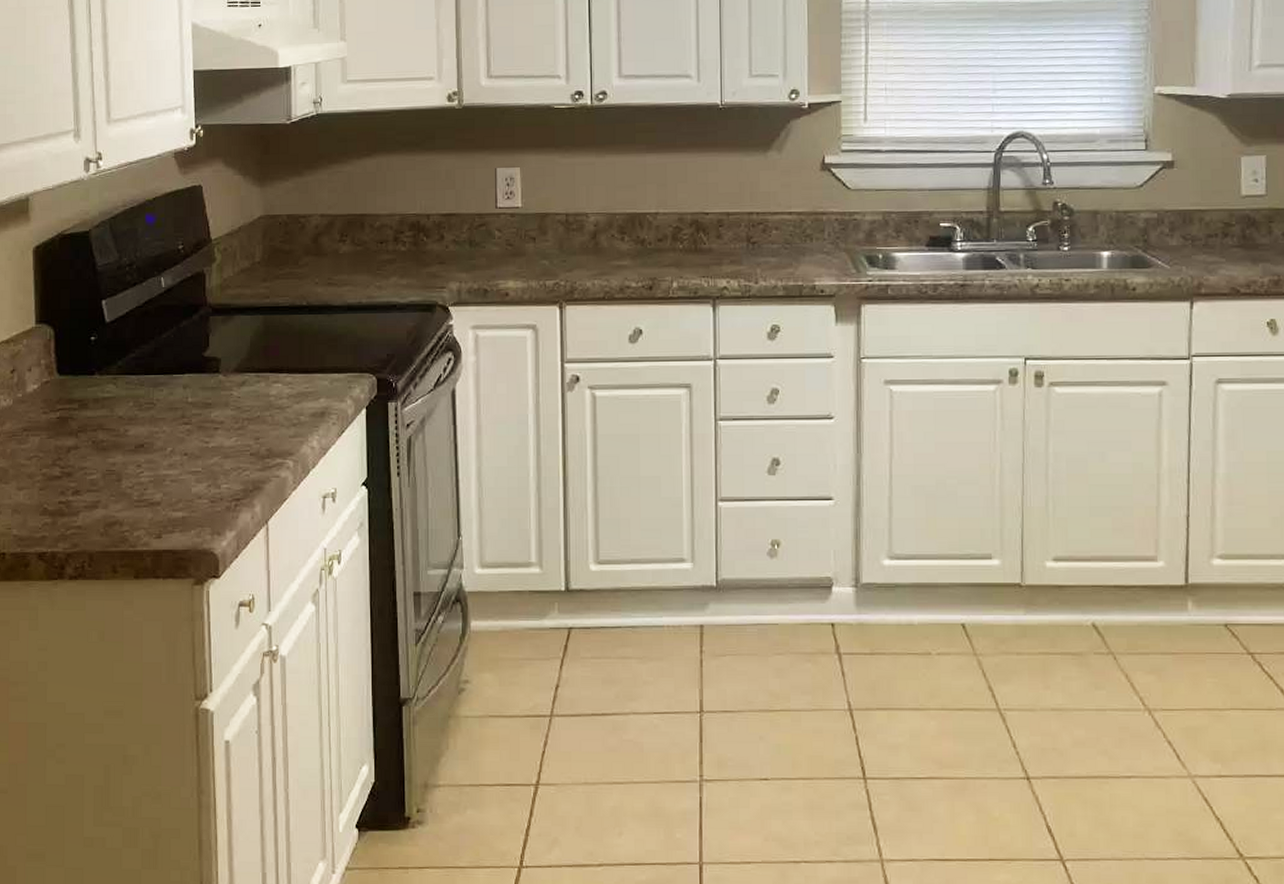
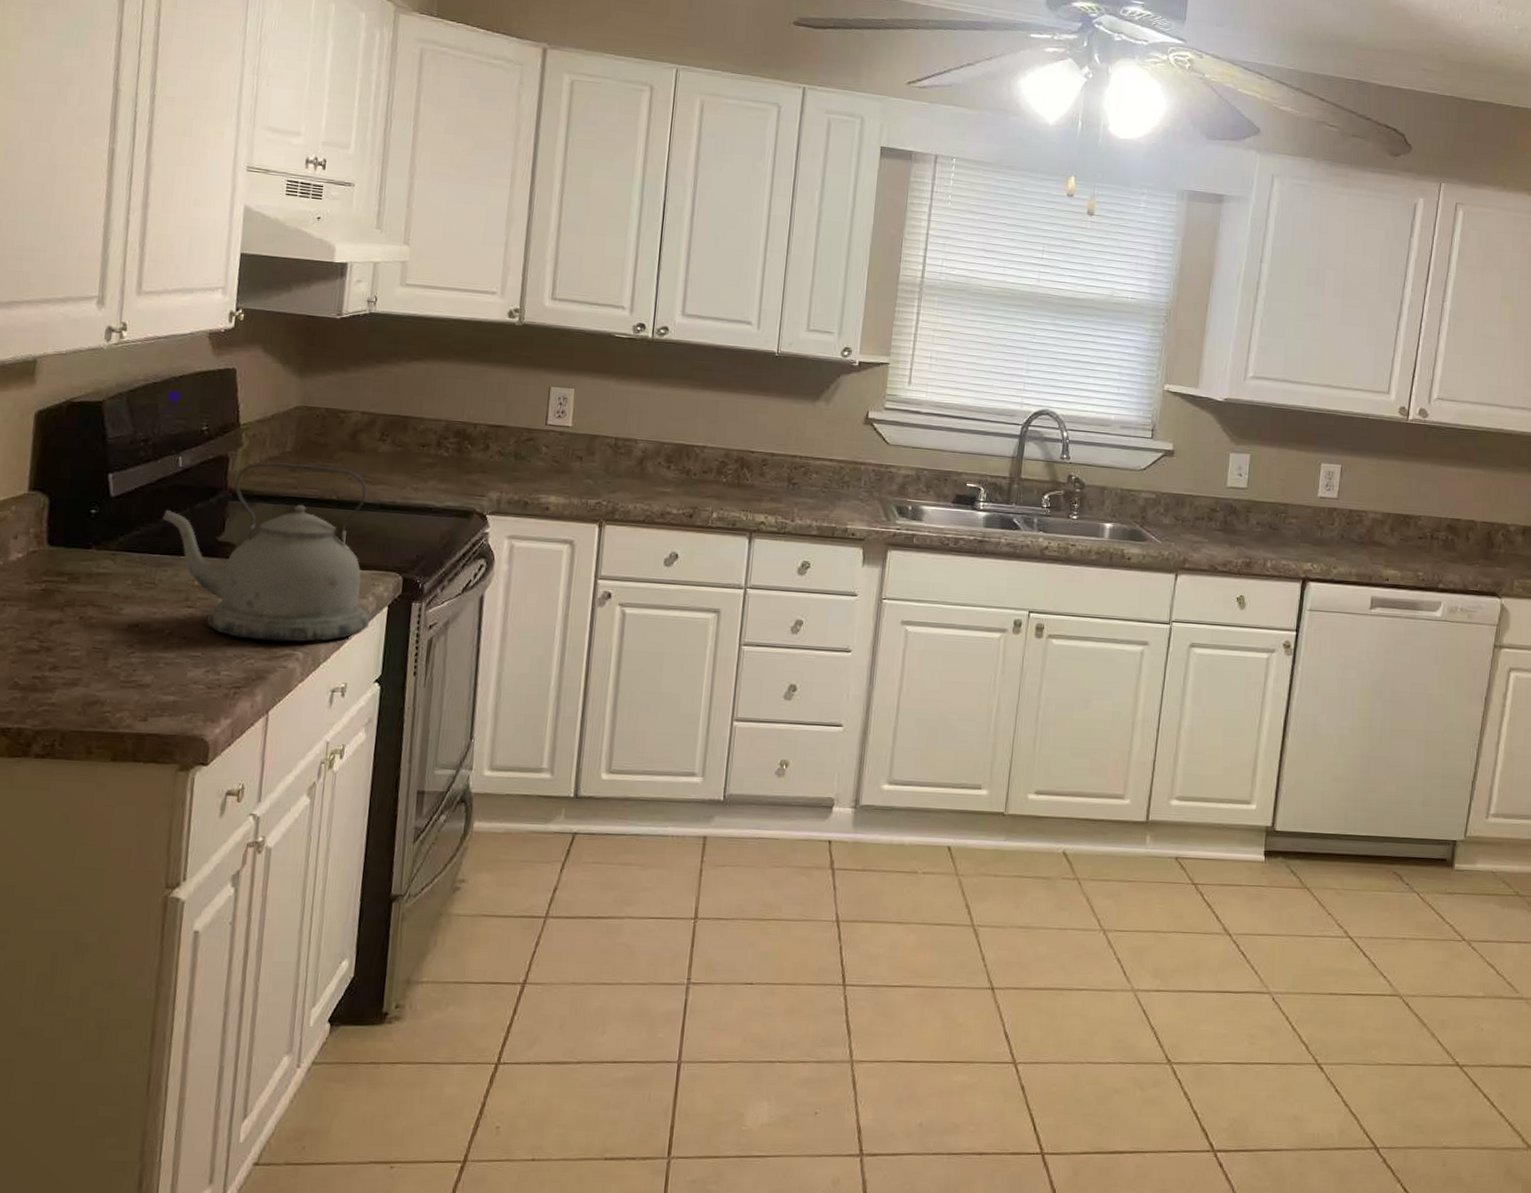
kettle: none [153,273,351,451] -> present [162,462,370,642]

